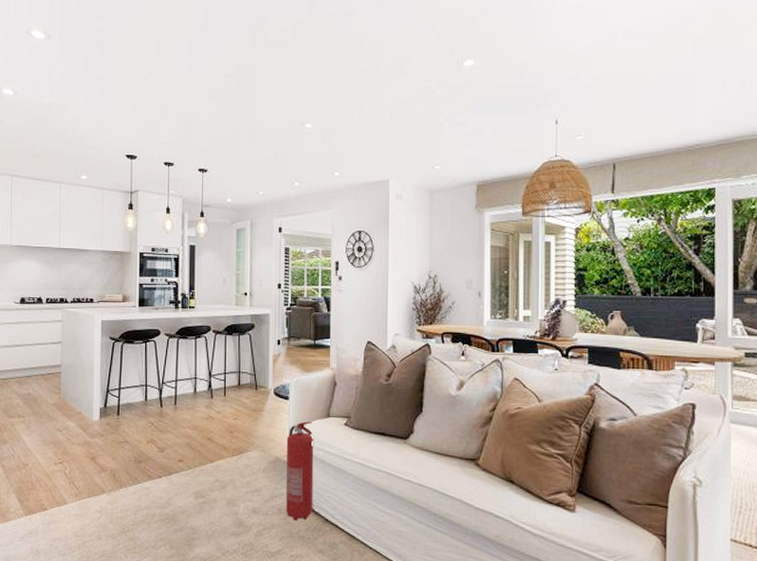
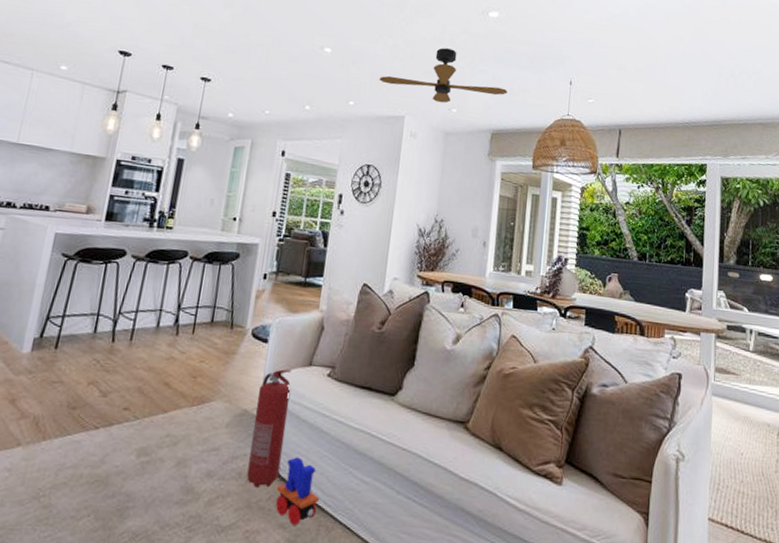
toy train: none [313,495,350,551] -> present [276,457,319,525]
ceiling fan: none [361,106,490,162] -> present [379,47,508,103]

